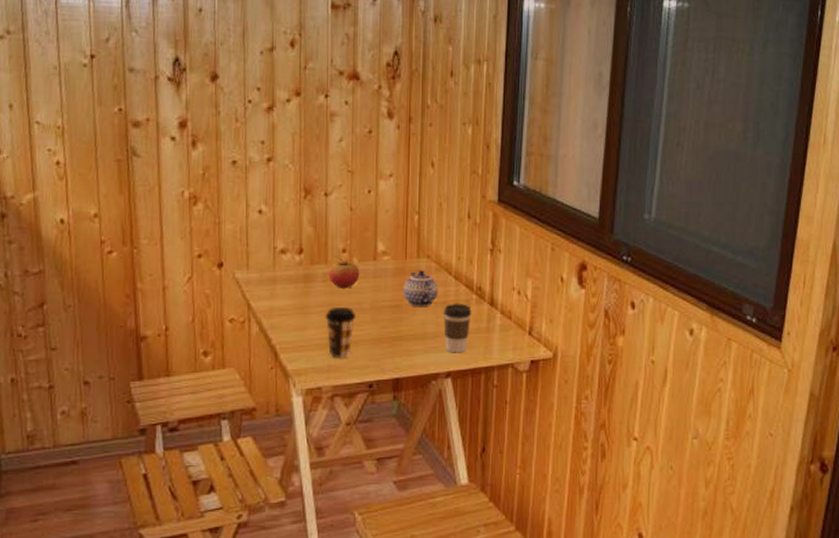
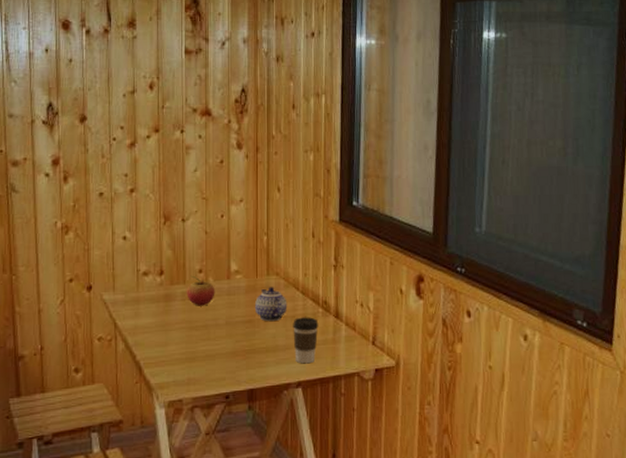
coffee cup: present [325,308,357,358] -> none [184,324,213,371]

